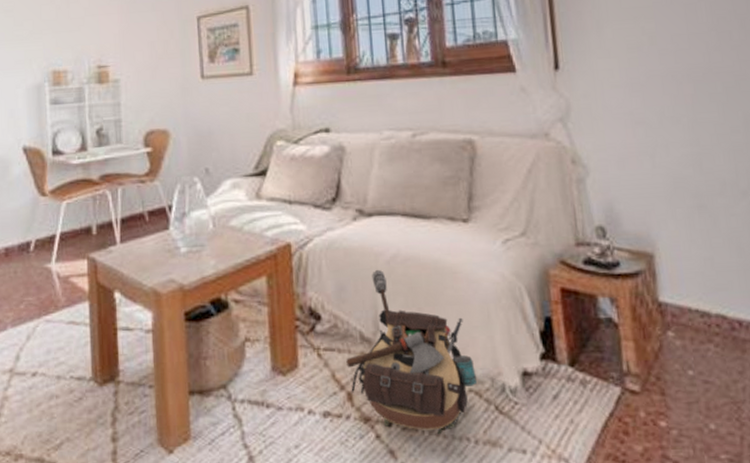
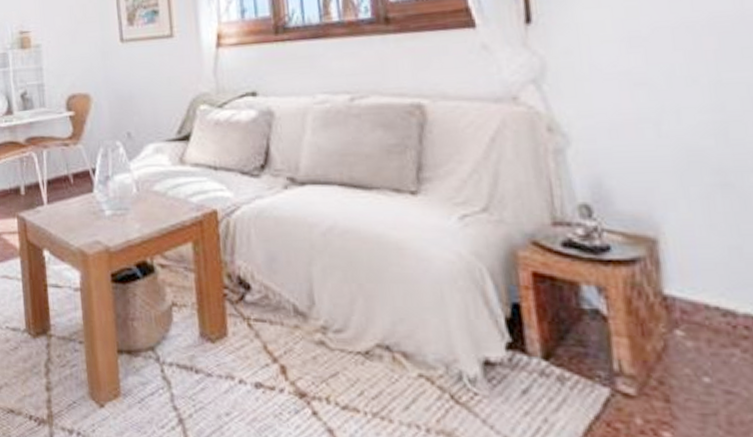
backpack: present [346,269,478,435] -> none [279,241,429,419]

